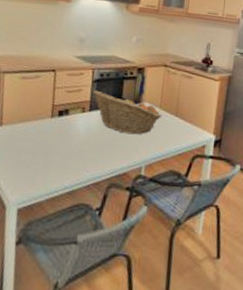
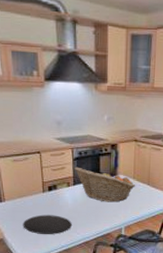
plate: none [19,145,81,171] -> present [23,215,72,234]

